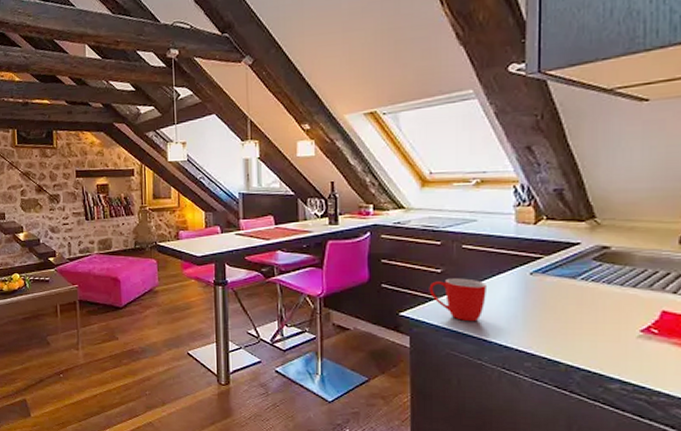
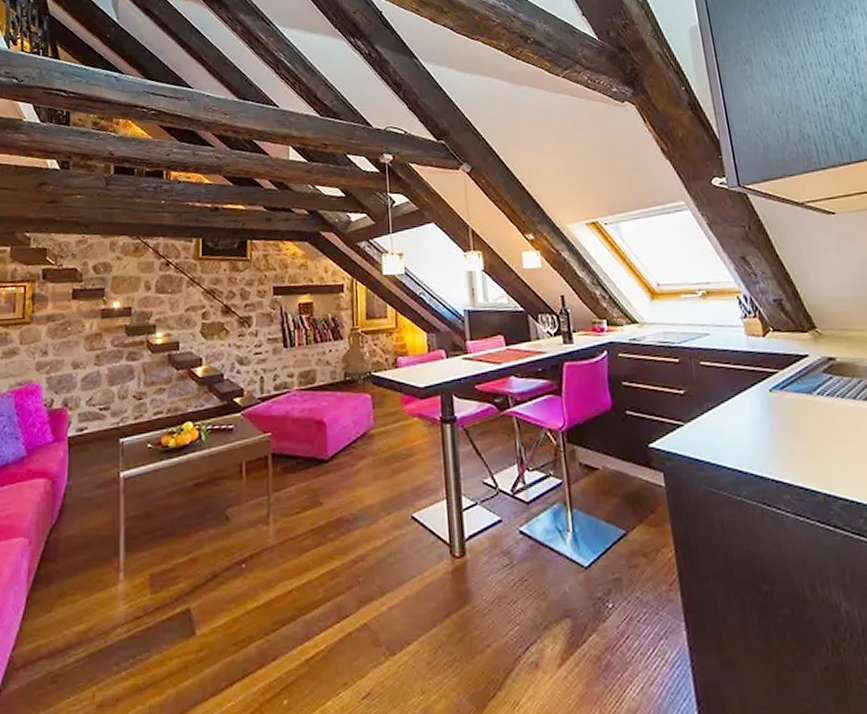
mug: present [429,278,486,322] -> none [674,399,733,450]

